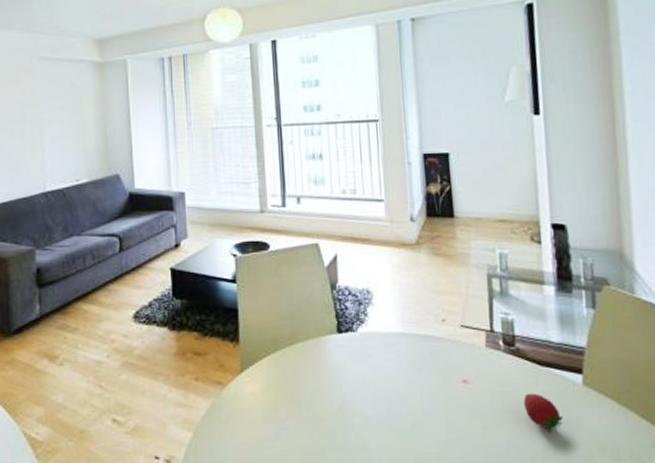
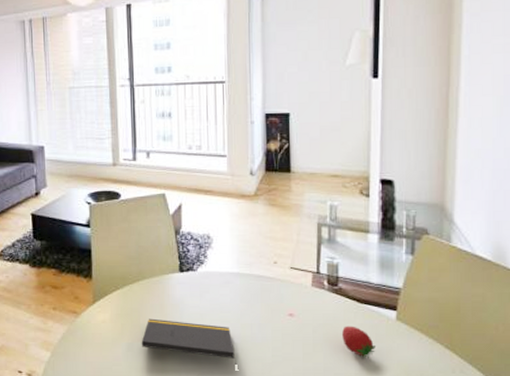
notepad: none [296,389,406,443] -> present [141,318,236,365]

